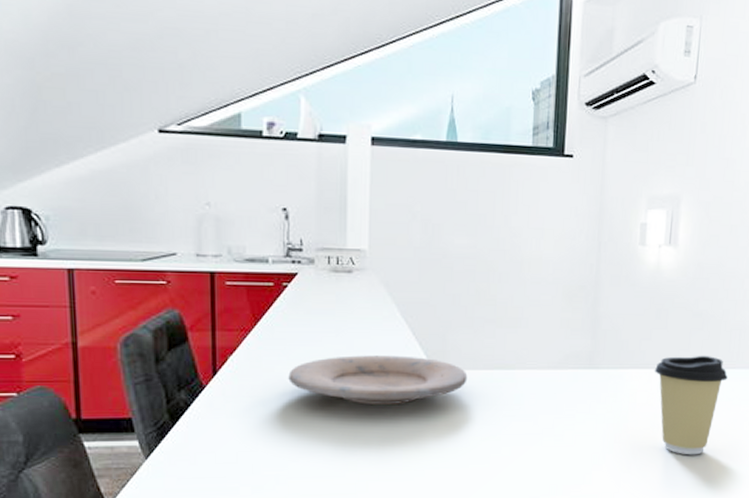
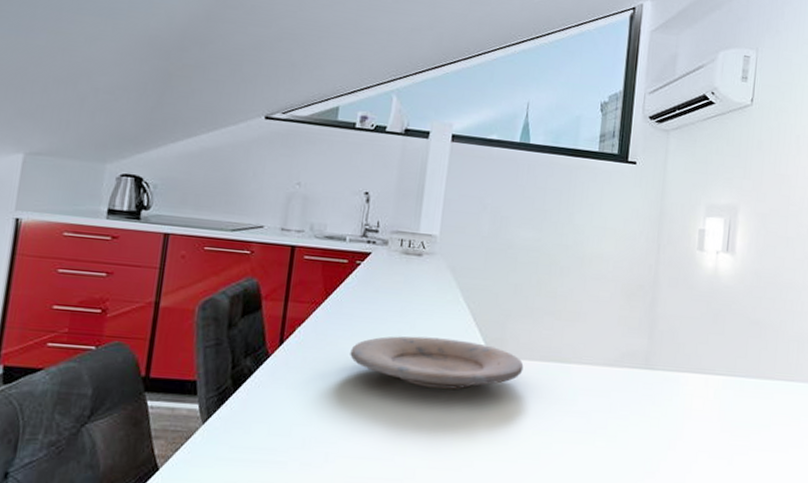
coffee cup: present [654,355,728,455] -> none [710,363,786,471]

